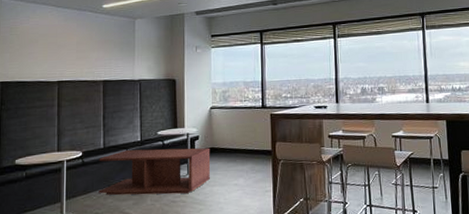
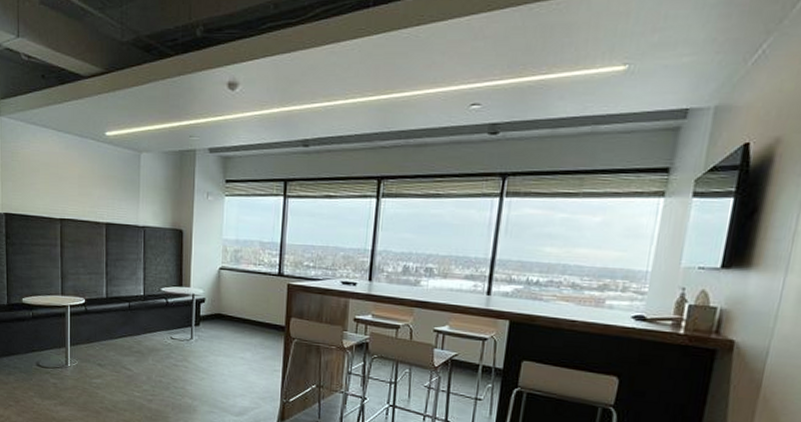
coffee table: present [98,148,211,195] -> none [101,303,217,359]

